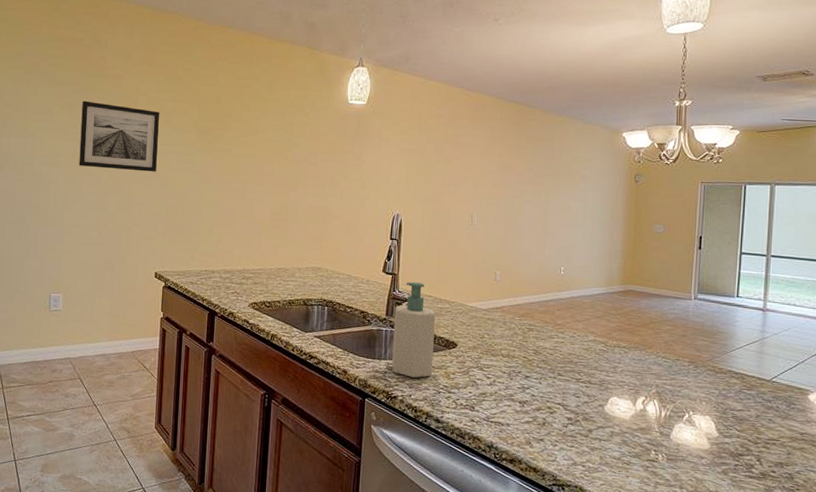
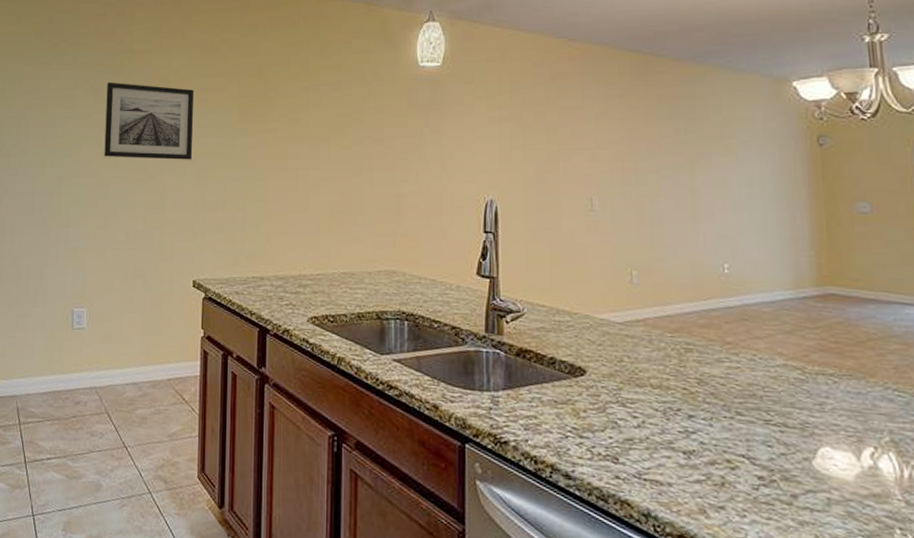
soap bottle: present [392,281,435,378] -> none [497,286,554,416]

